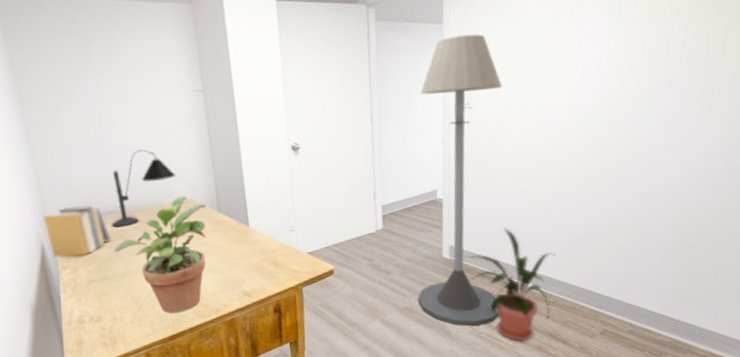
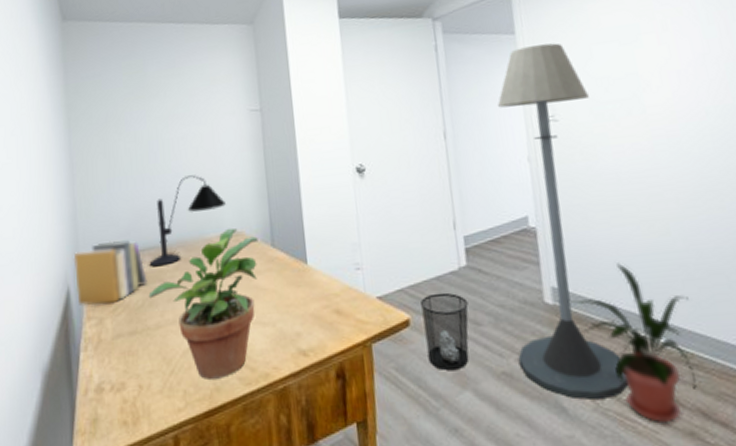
waste bin: none [343,249,382,307] -> present [421,292,469,371]

